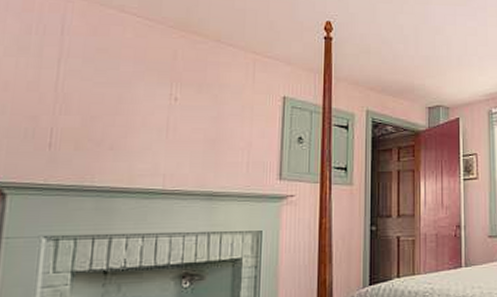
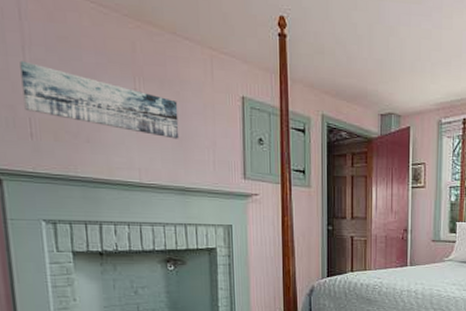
wall art: none [48,72,214,142] -> present [20,60,179,139]

